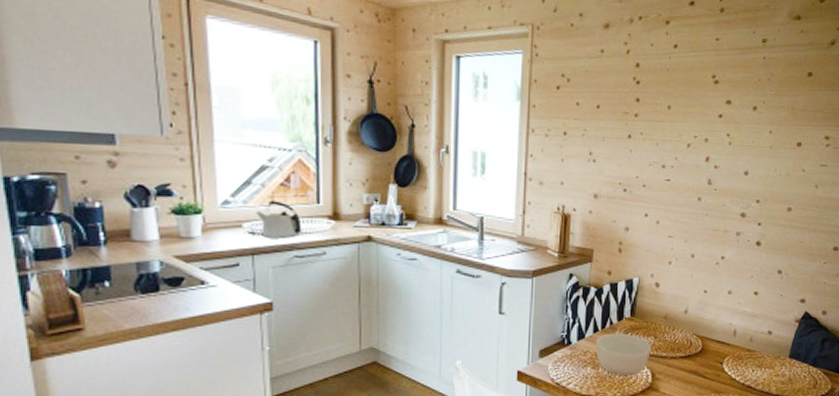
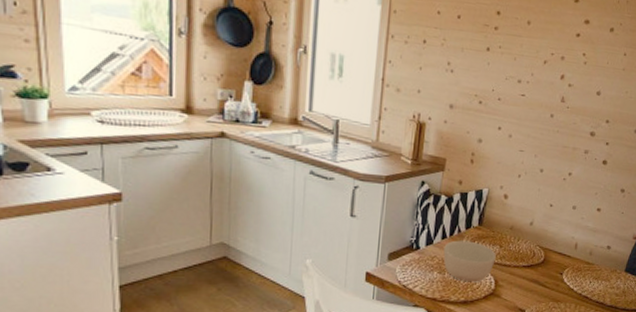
kettle: present [256,200,302,240] -> none [106,89,154,130]

